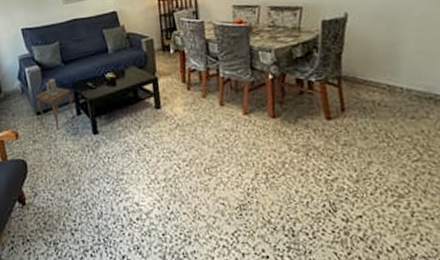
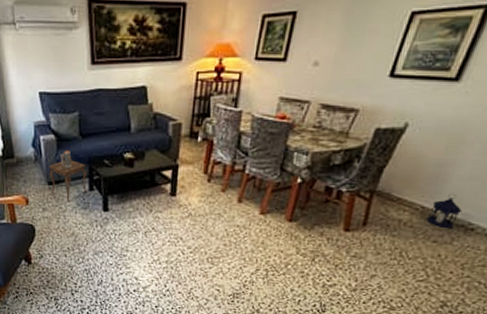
lantern: none [395,70,425,103] -> present [426,194,463,228]

